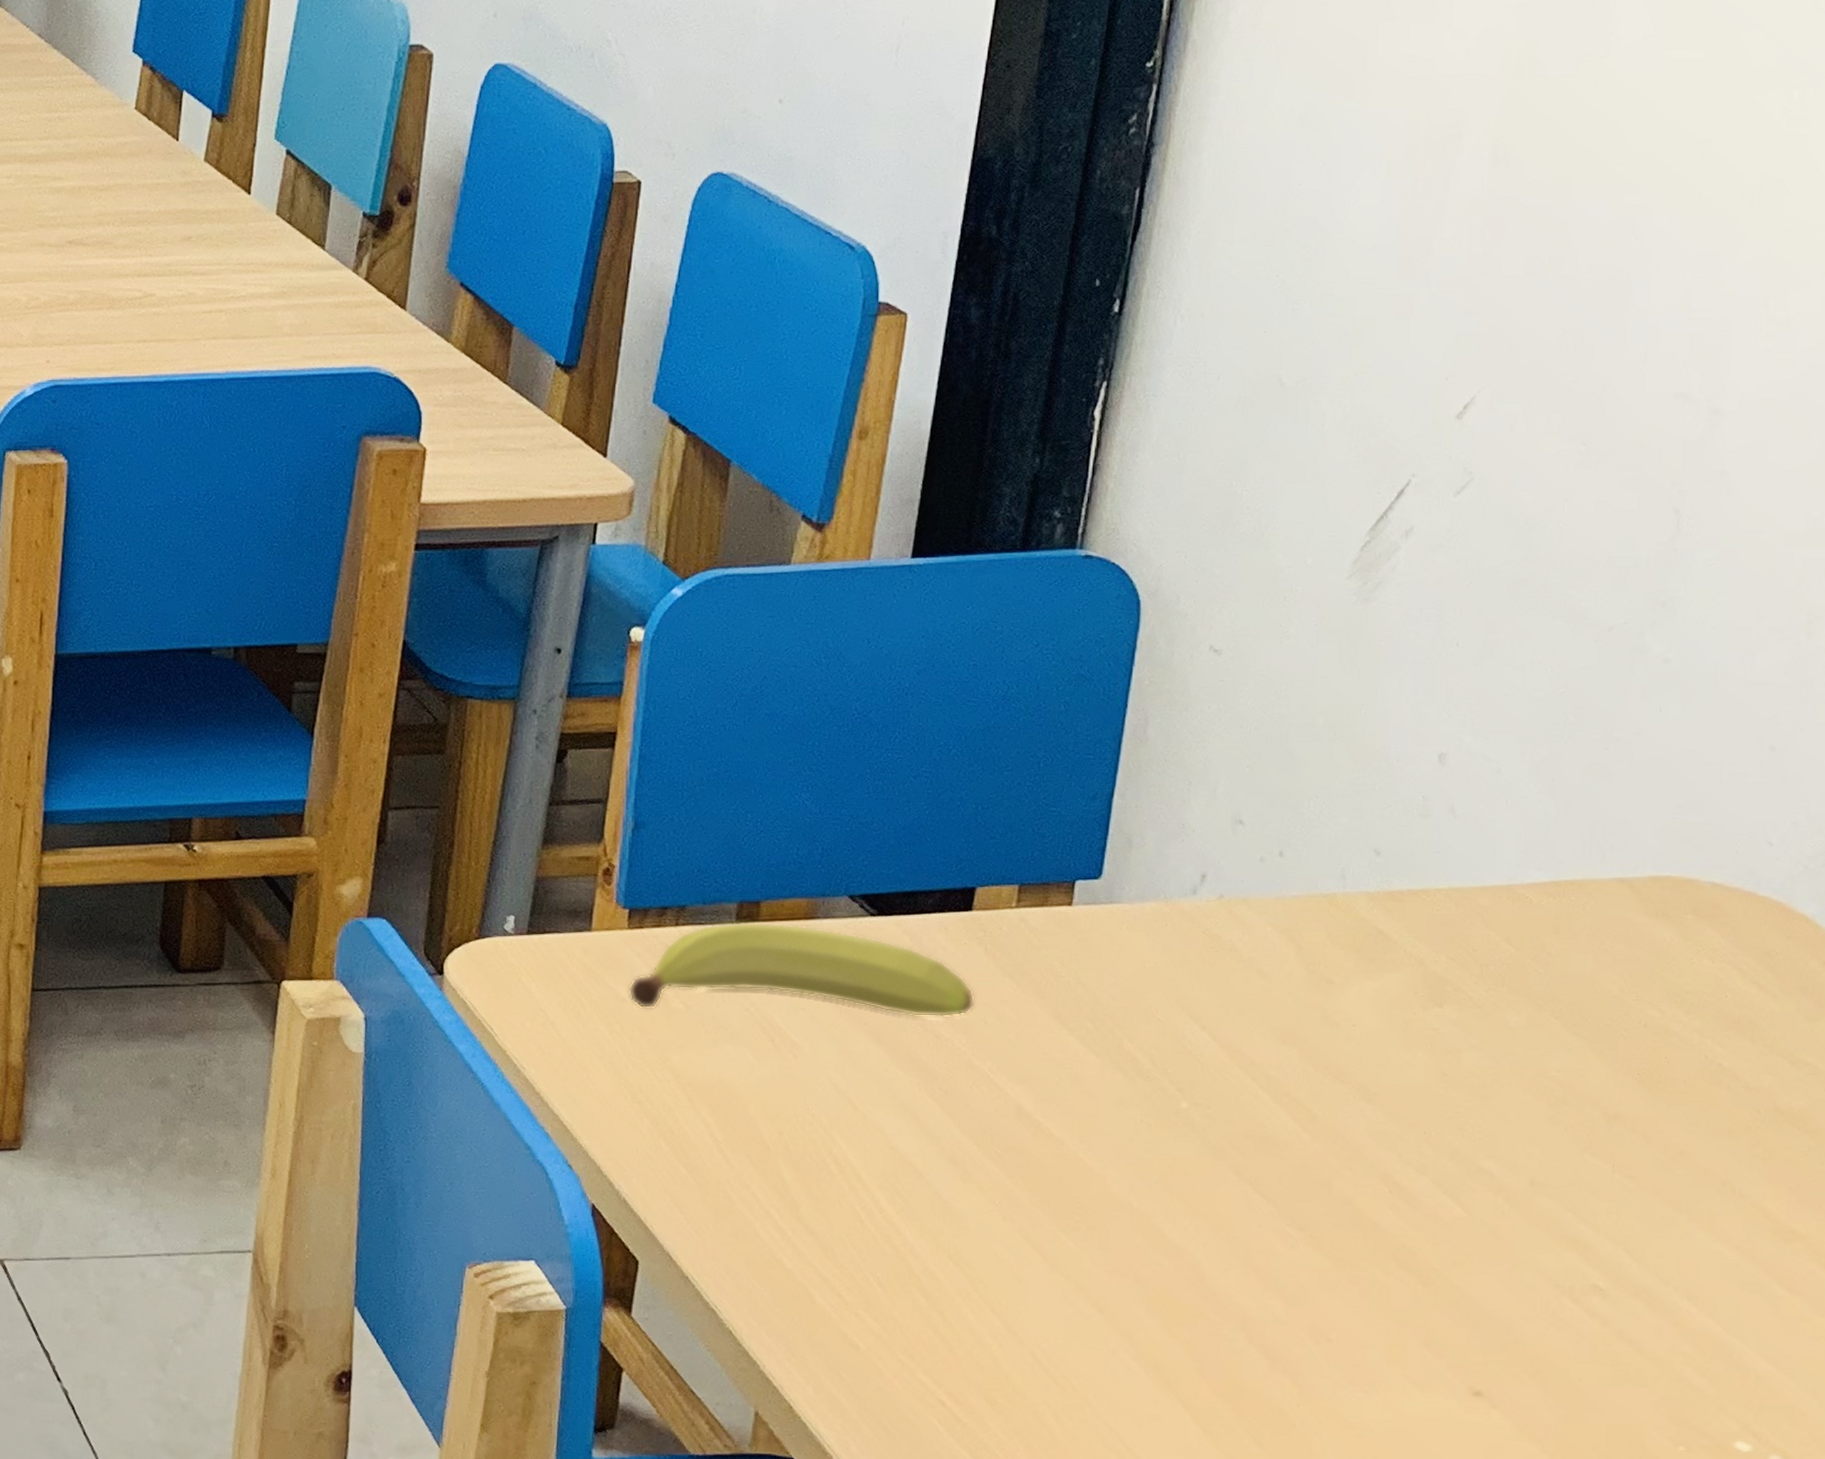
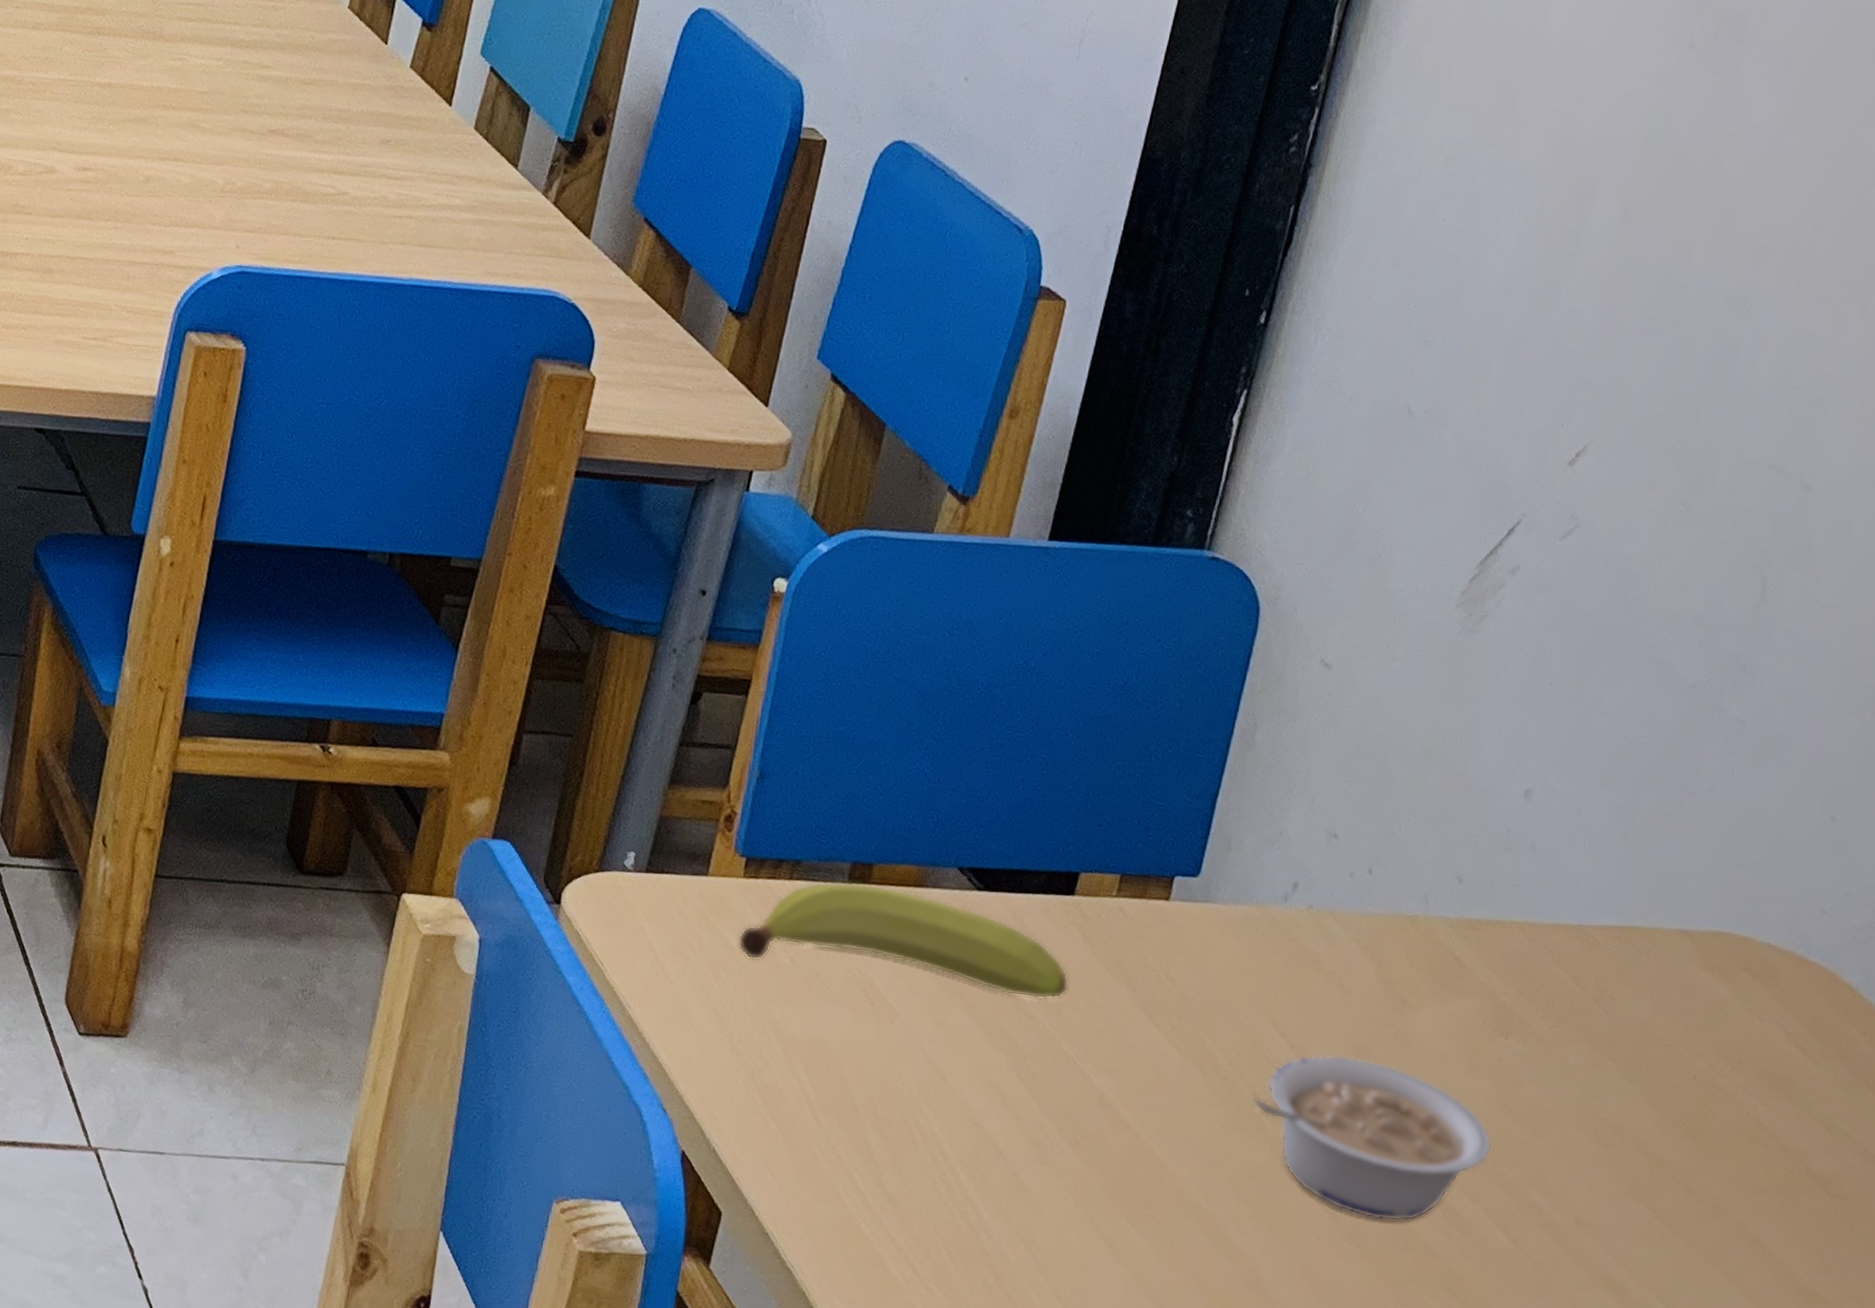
legume: none [1178,1042,1435,1202] -> present [1252,1054,1492,1222]

